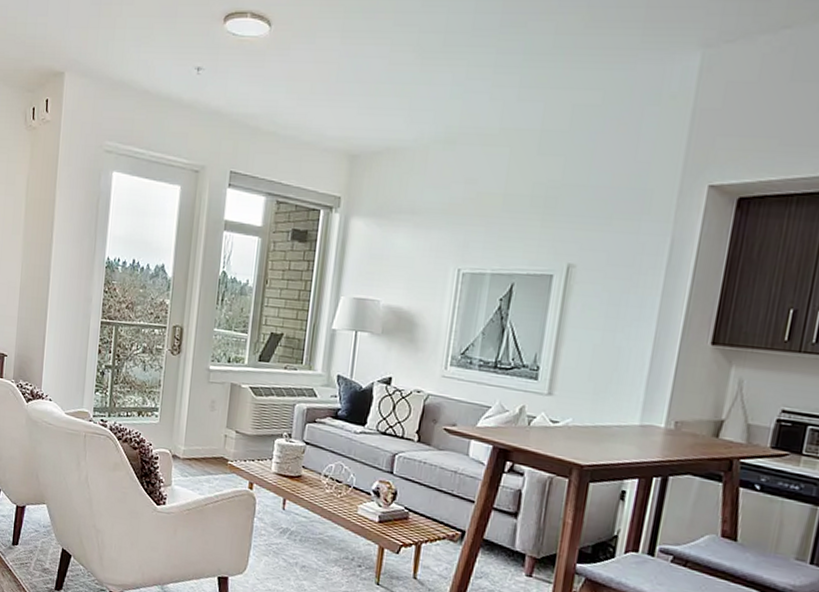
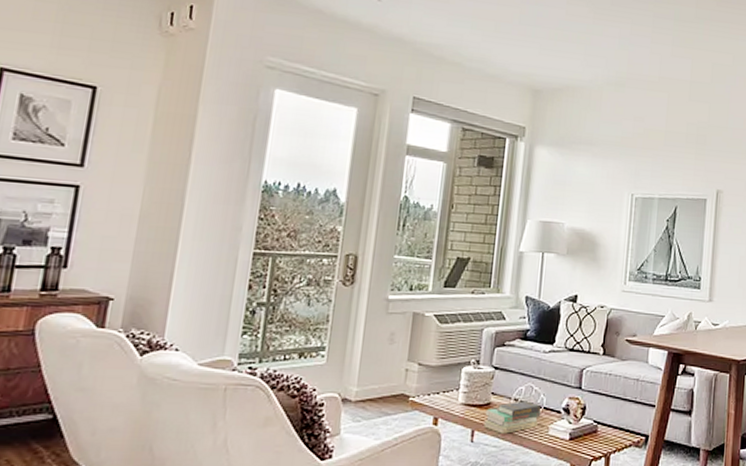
books: none [295,477,351,507] -> present [484,401,542,434]

